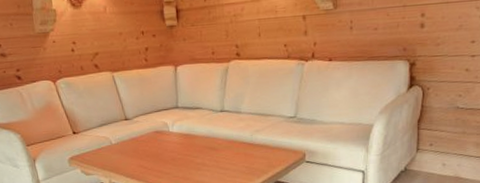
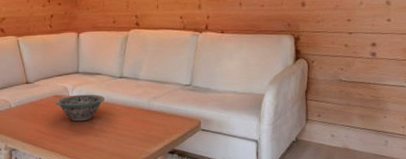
decorative bowl: none [156,129,206,157] -> present [55,94,105,122]

